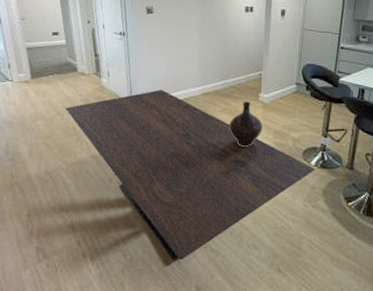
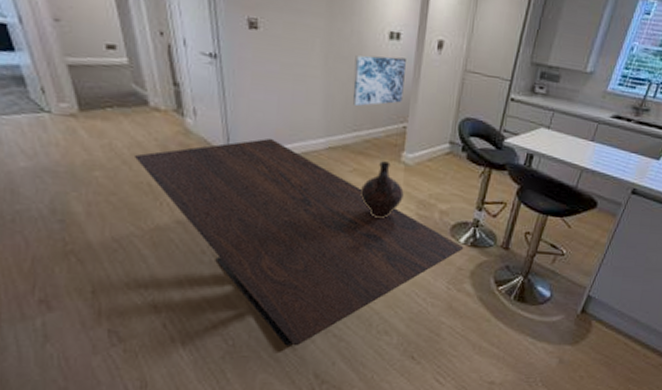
wall art: none [220,24,258,62] -> present [353,55,406,107]

